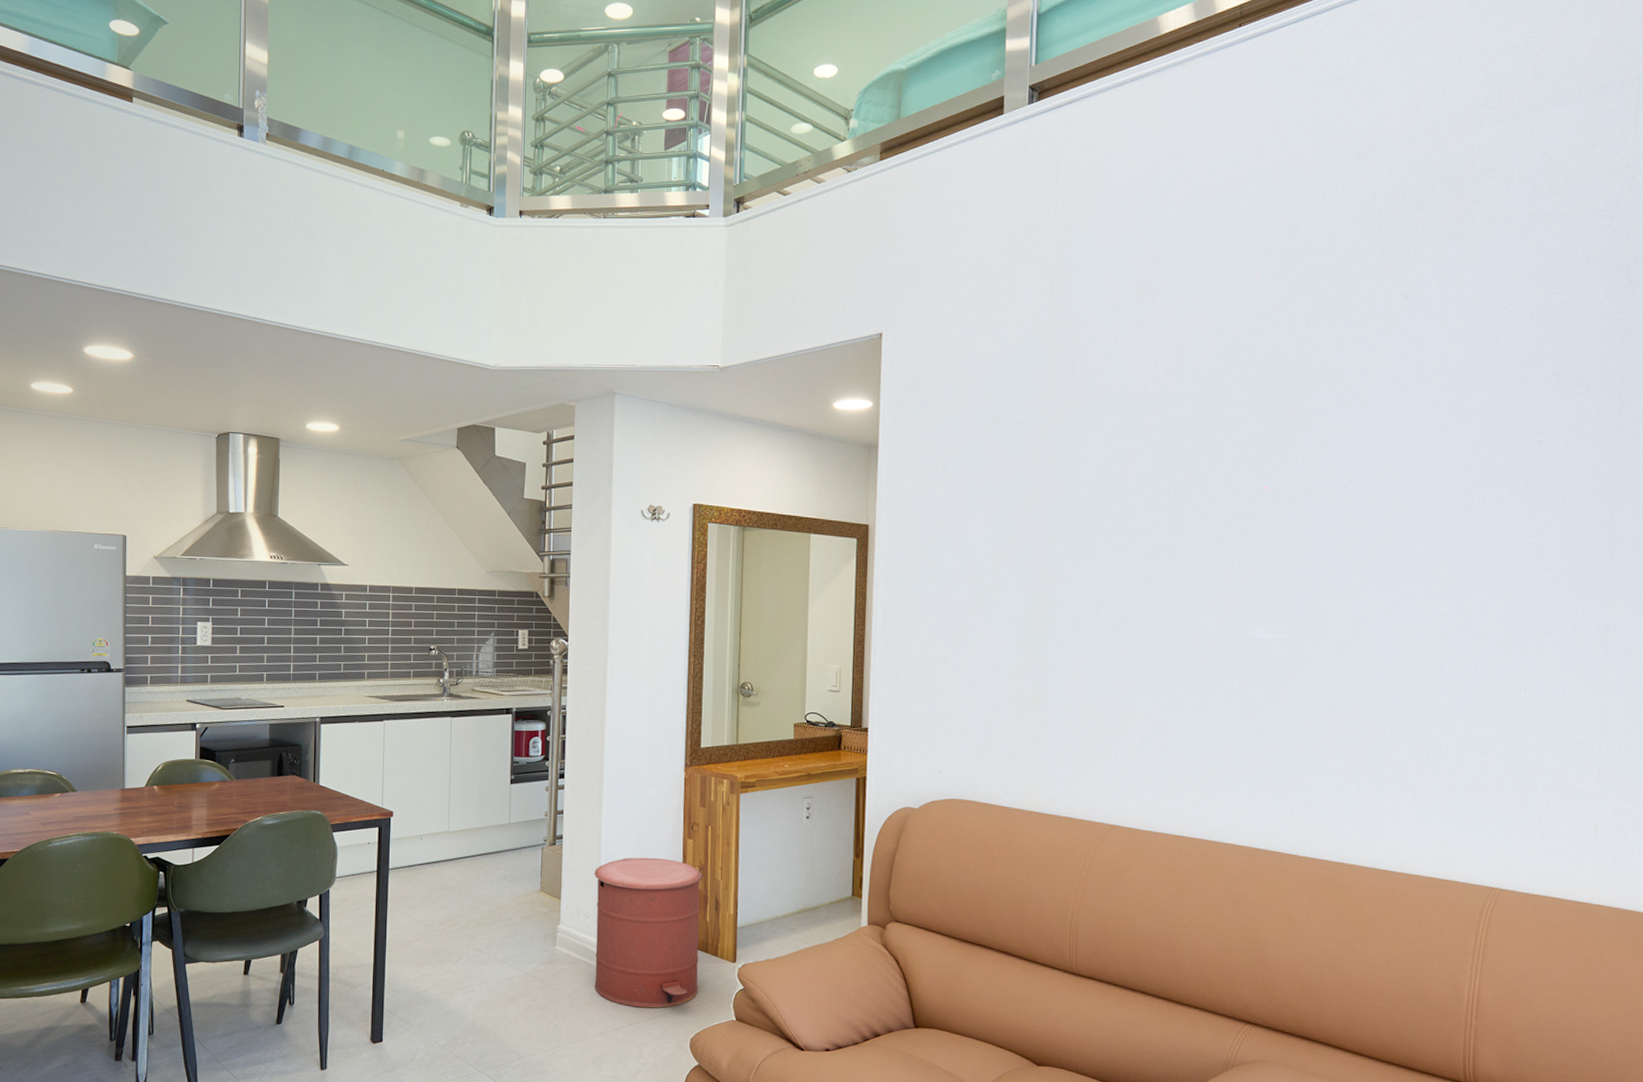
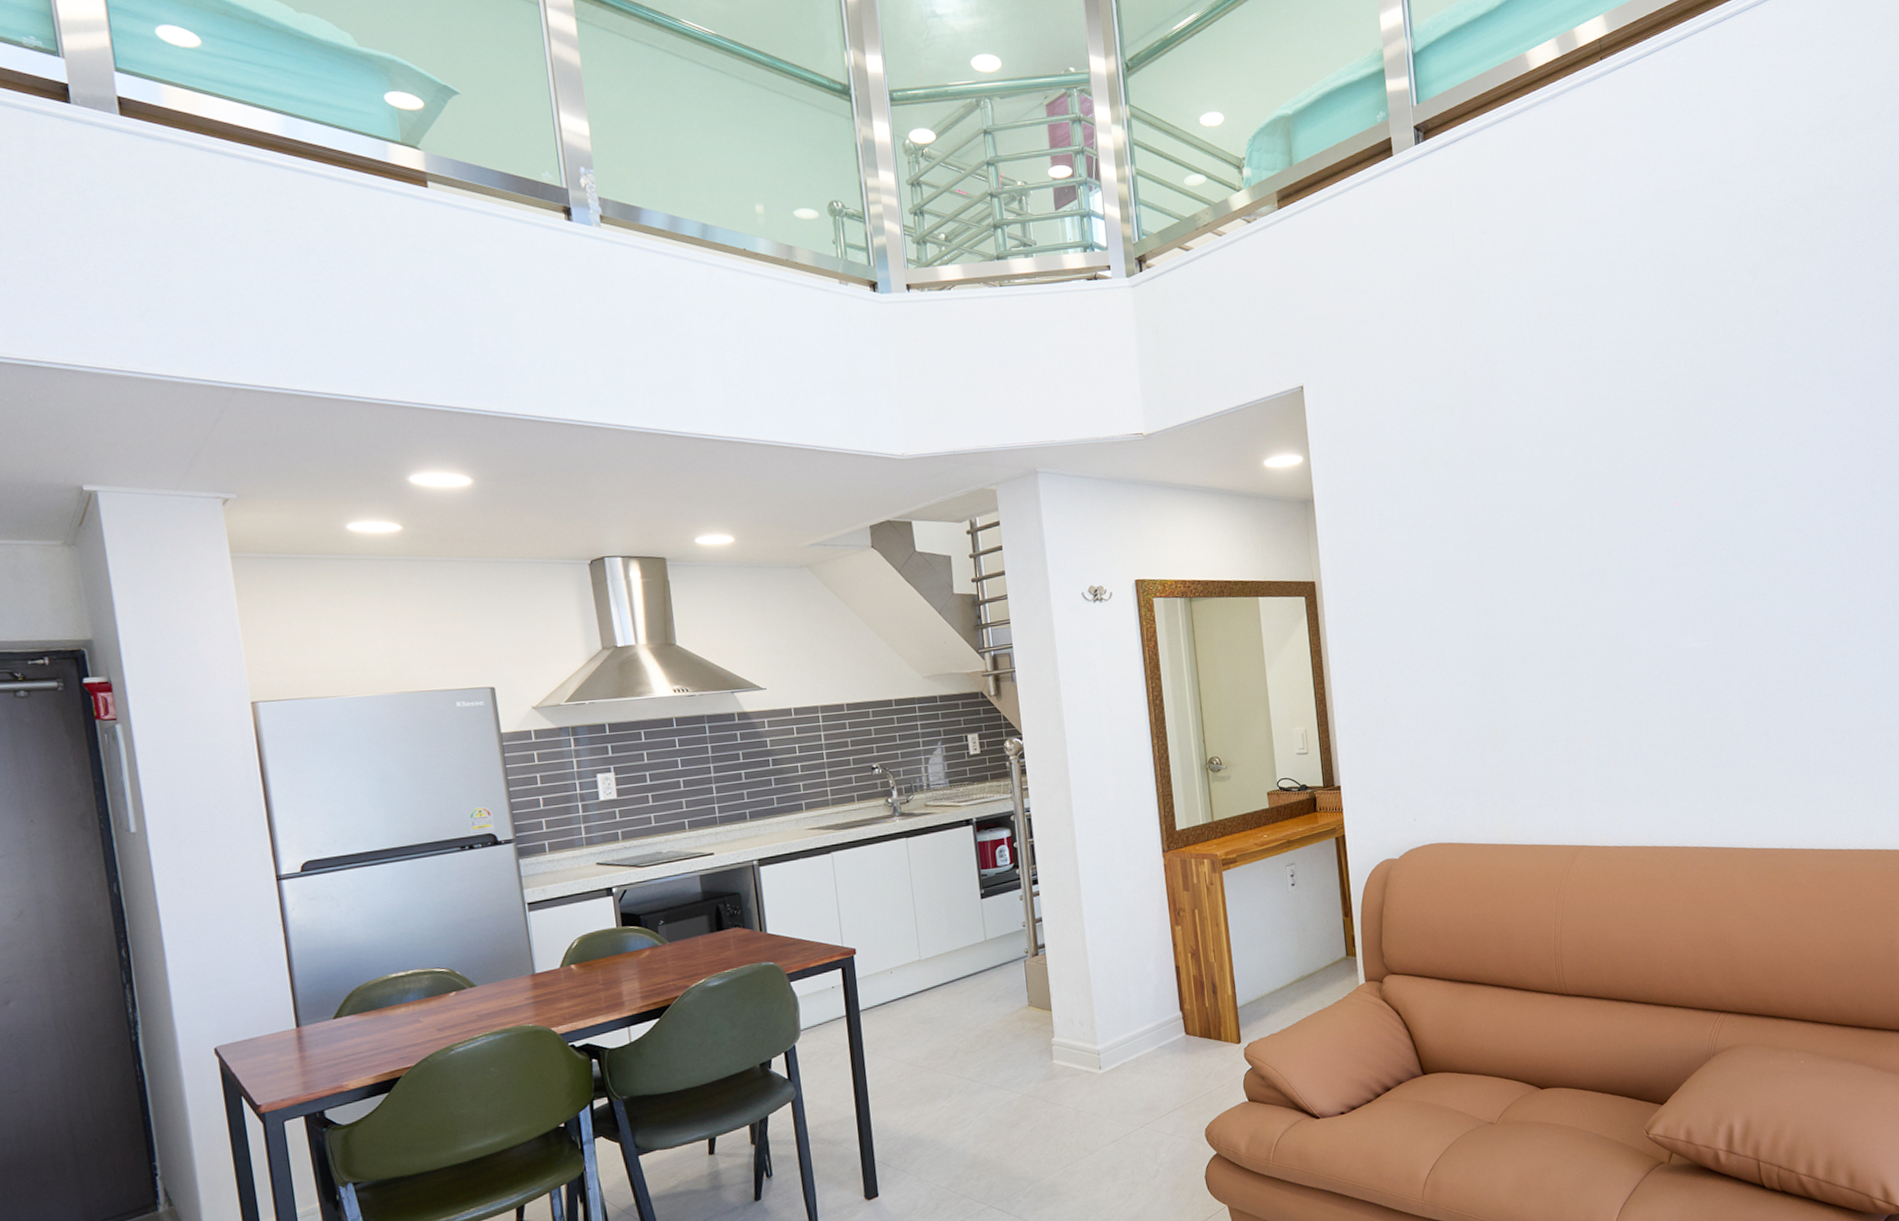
trash can: present [594,857,703,1008] -> none [1083,950,1207,1108]

